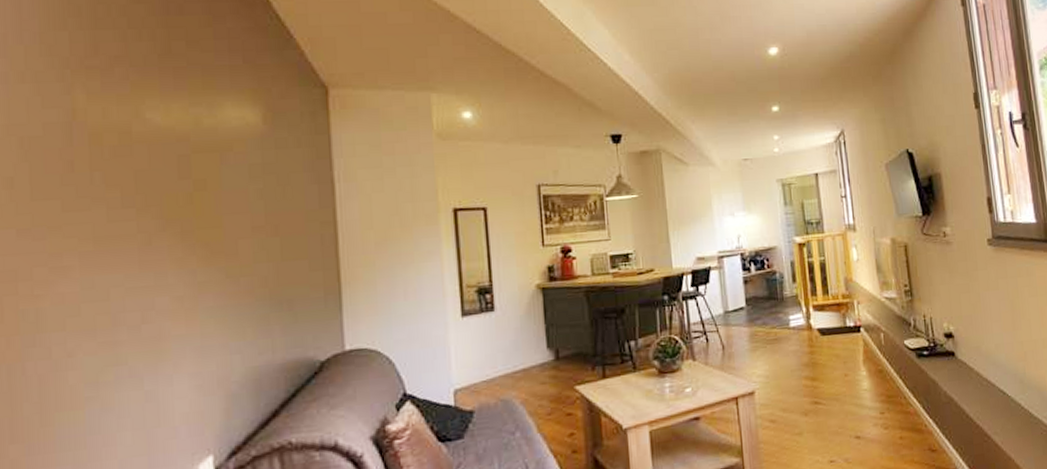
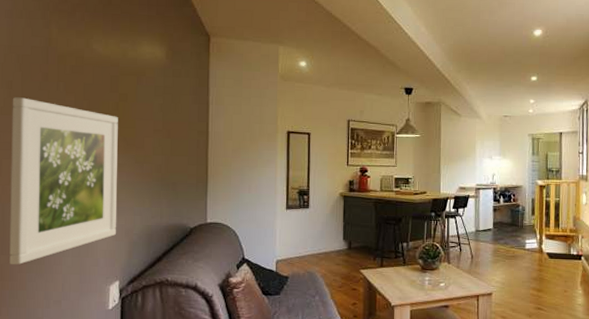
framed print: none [15,200,204,457] -> present [9,97,118,265]

